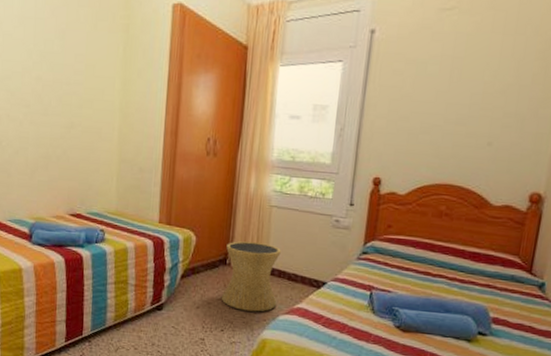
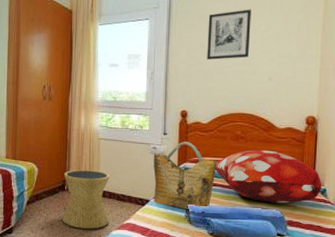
grocery bag: none [331,214,413,297] -> present [153,141,217,210]
decorative pillow: none [409,230,541,297] -> present [215,150,322,203]
wall art: none [411,53,475,117] -> present [207,9,251,60]

